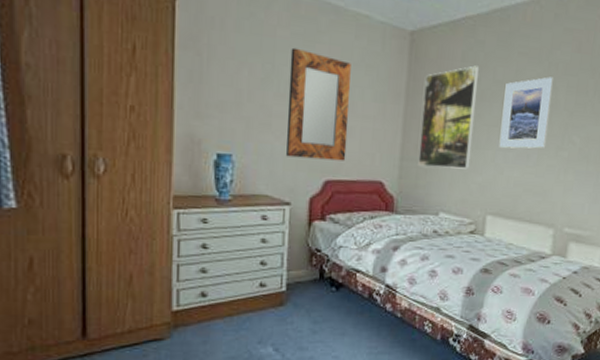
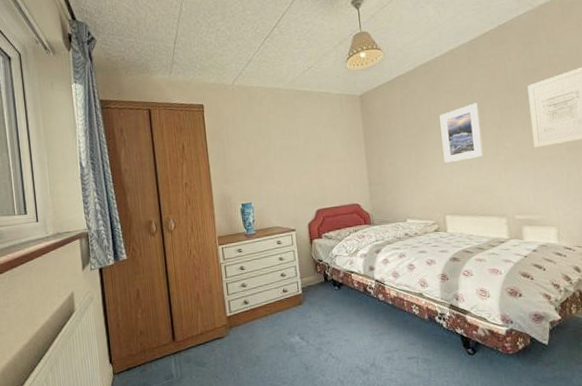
home mirror: present [286,47,351,161] -> none [279,124,329,198]
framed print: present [418,65,479,169] -> none [377,108,424,187]

